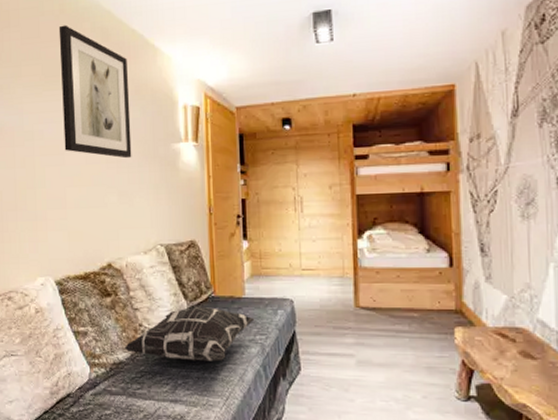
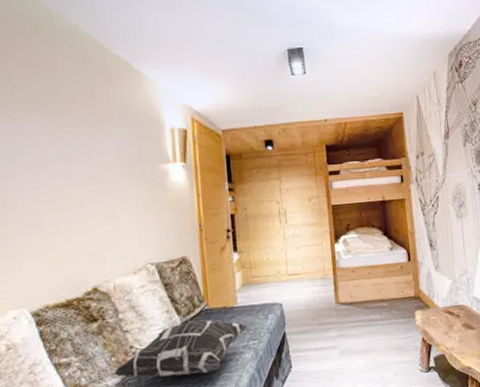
wall art: present [58,25,132,159] -> none [32,46,118,180]

